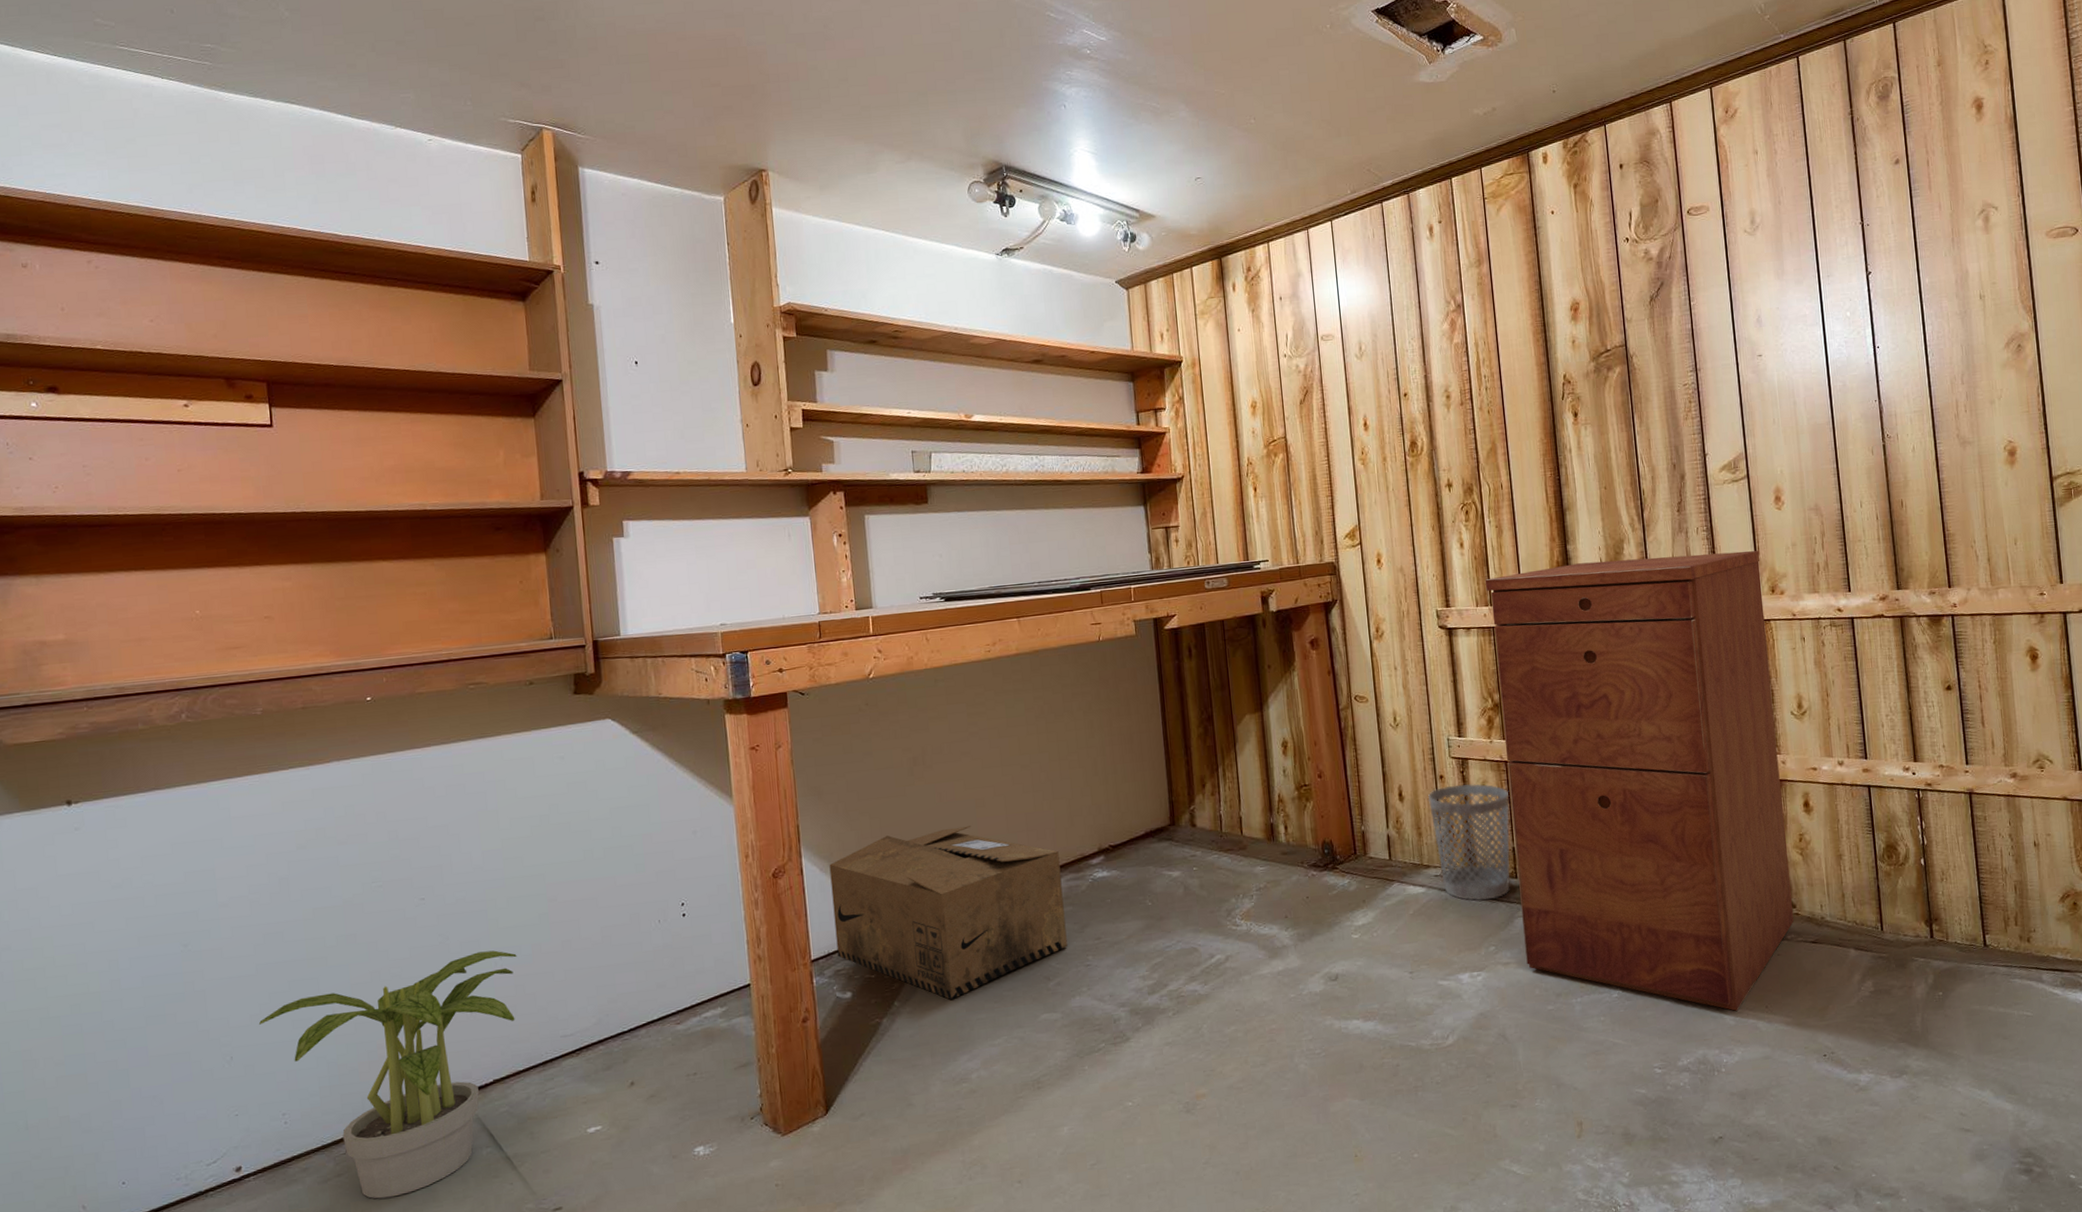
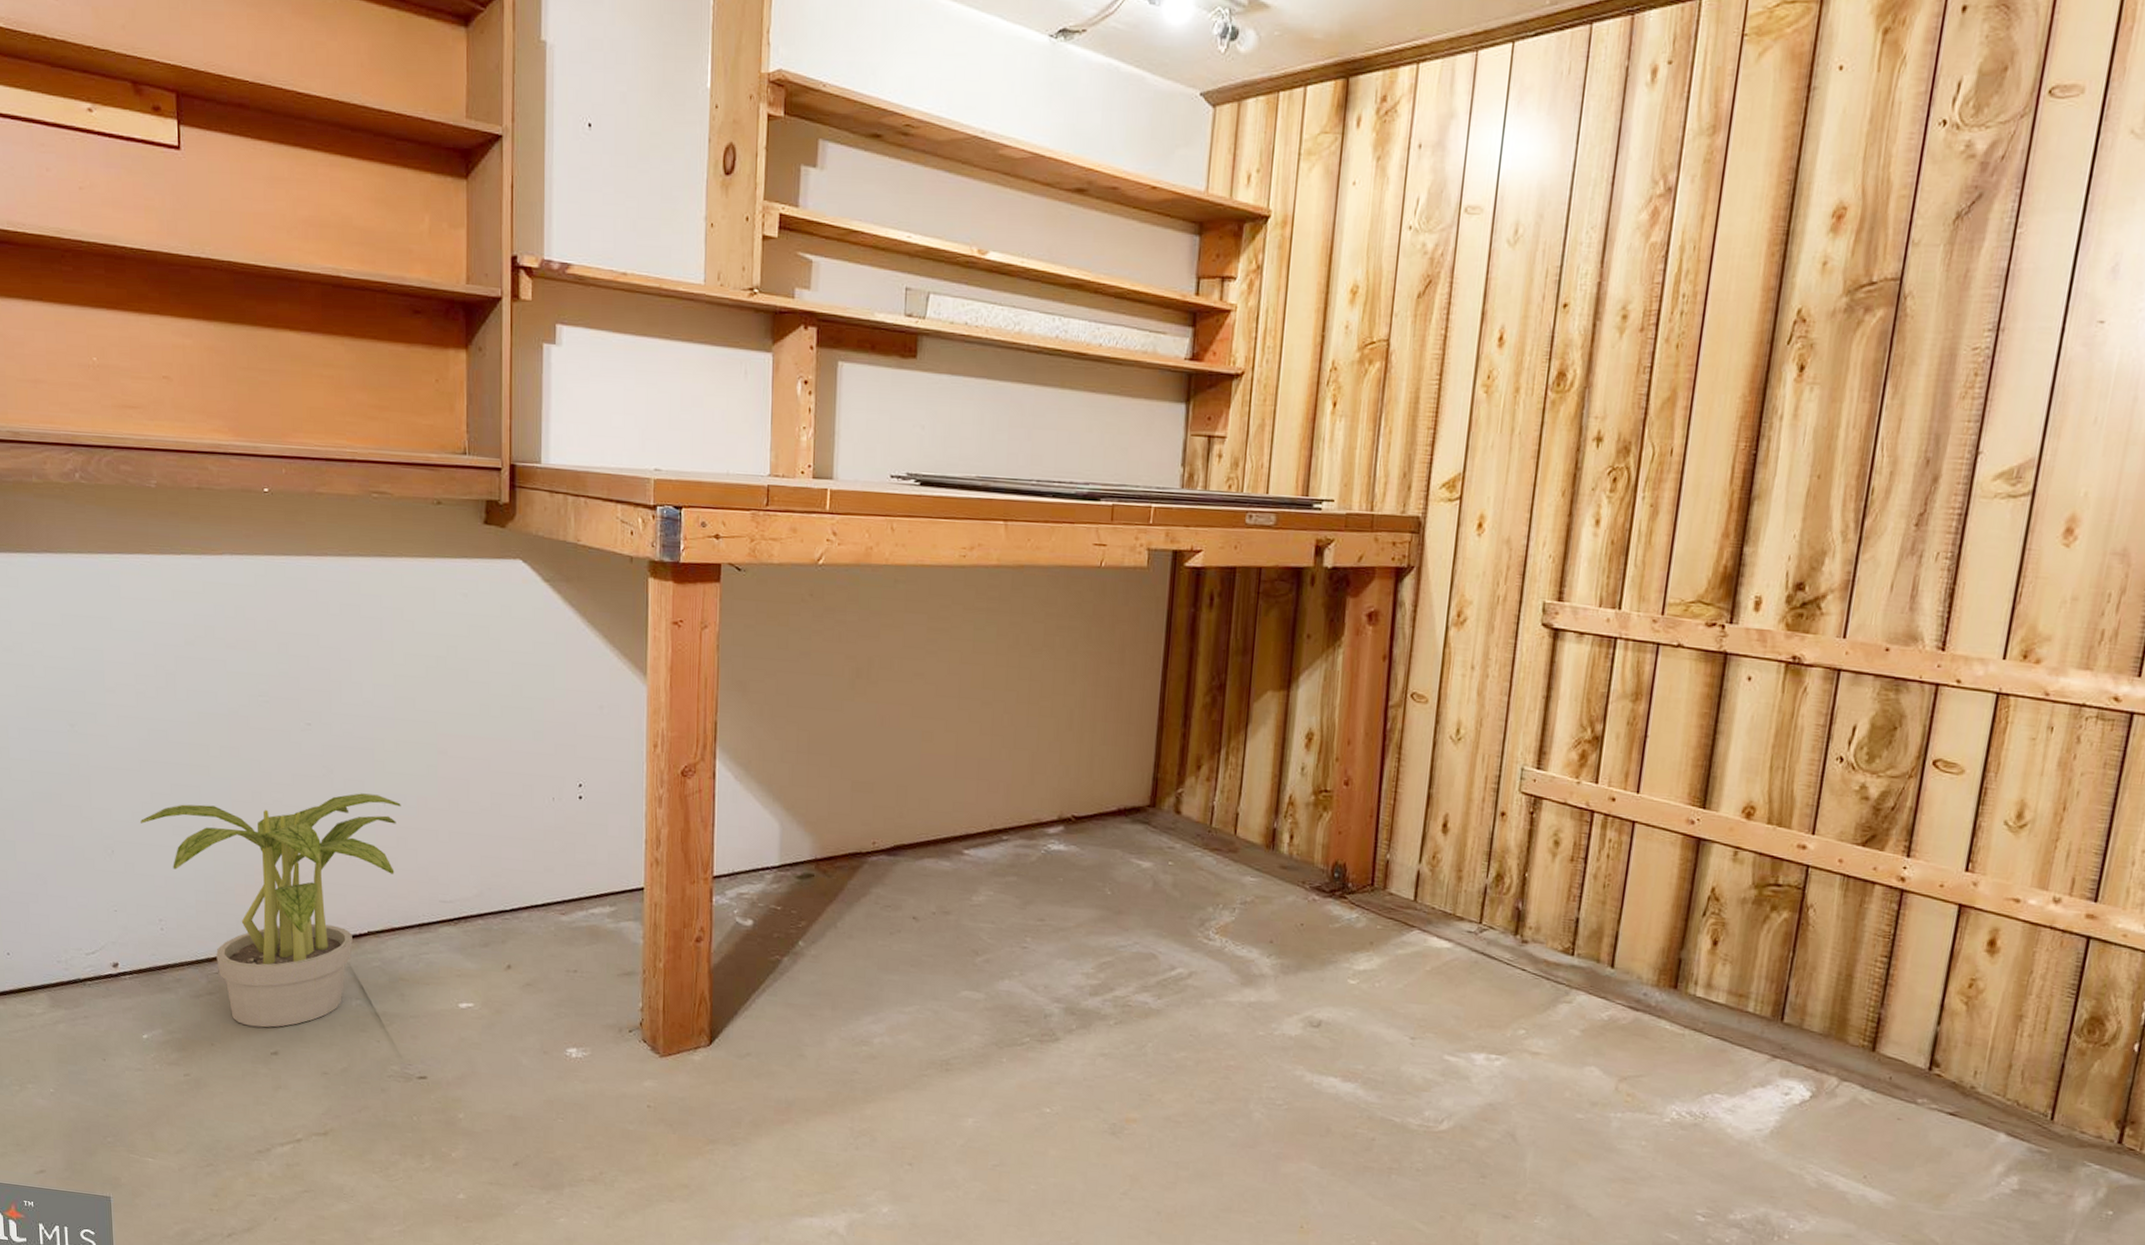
cardboard box: present [829,826,1068,1000] -> none [743,753,1011,953]
wastebasket: present [1428,784,1510,901] -> none [1476,827,1588,975]
filing cabinet: present [1485,551,1794,1011] -> none [1562,572,2021,1173]

